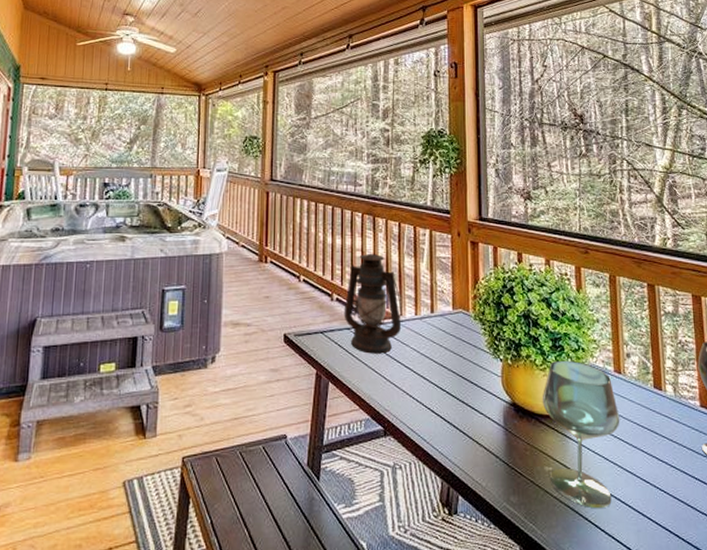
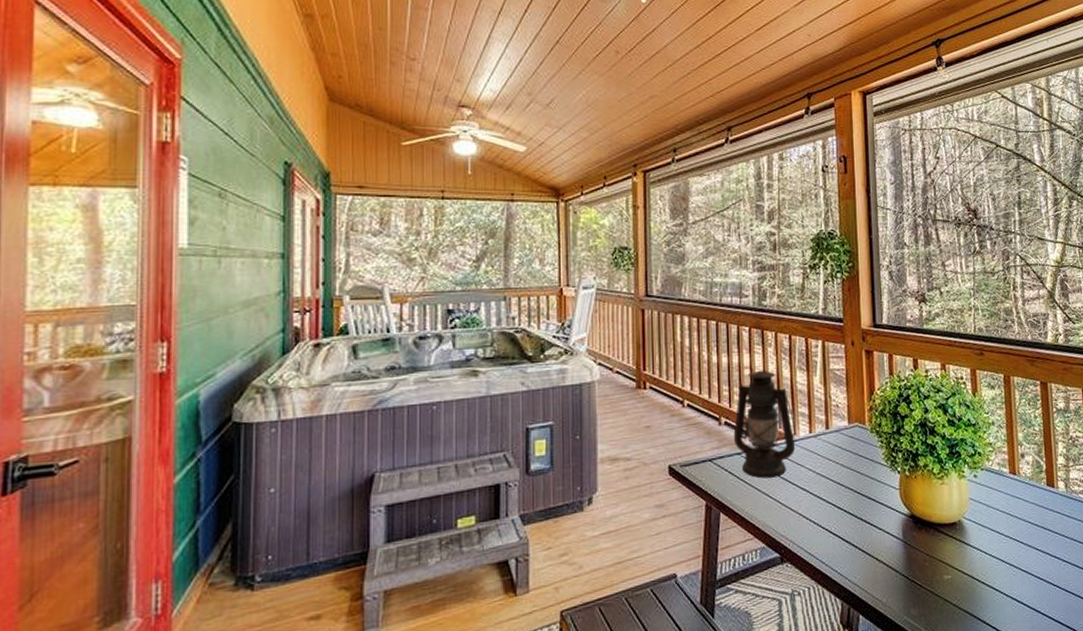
wine glass: present [542,360,620,509] -> none [940,466,1016,611]

